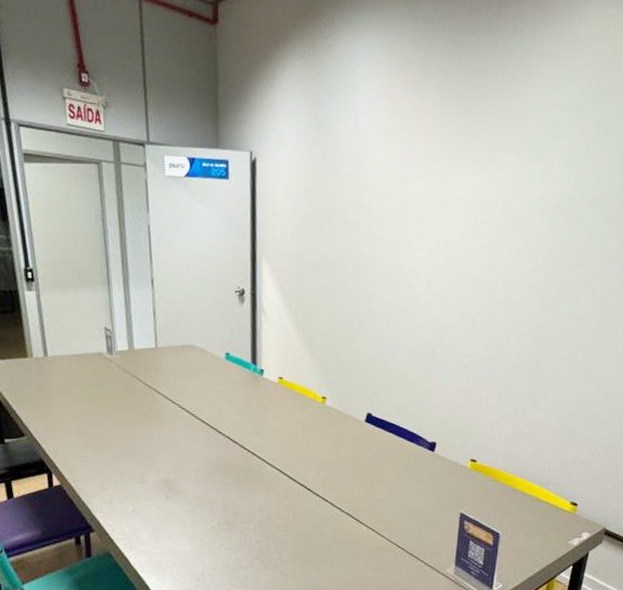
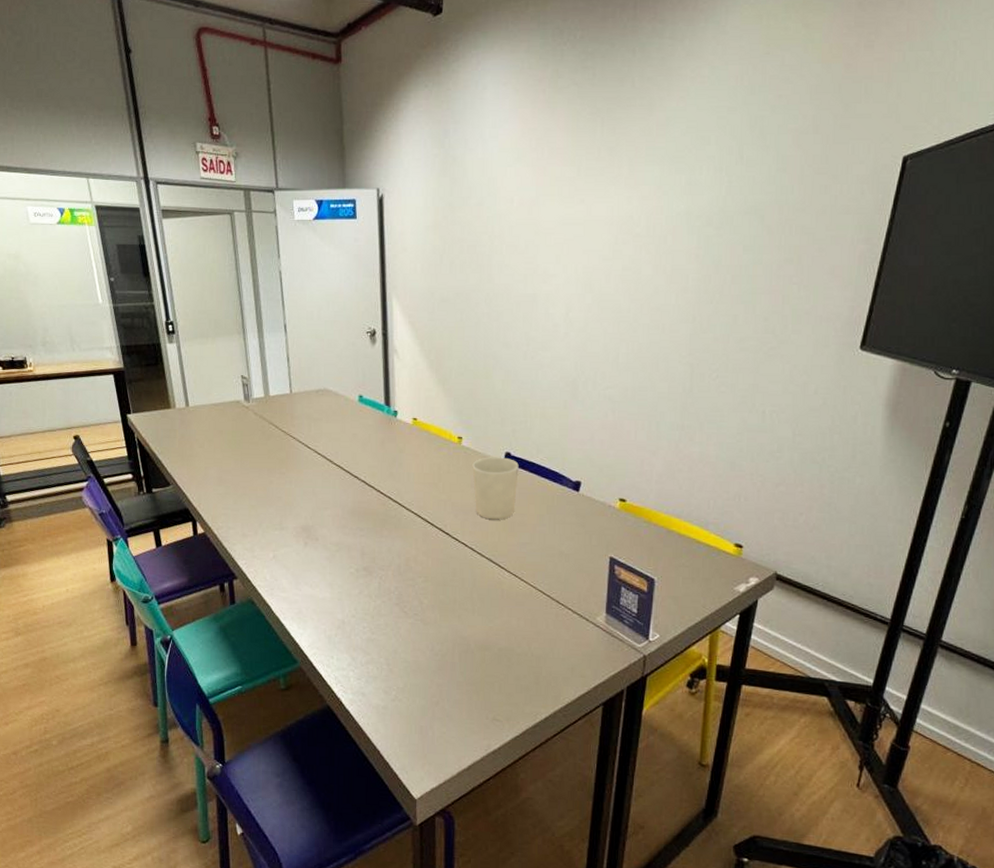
cup: none [335,417,379,477] -> present [472,457,519,520]

